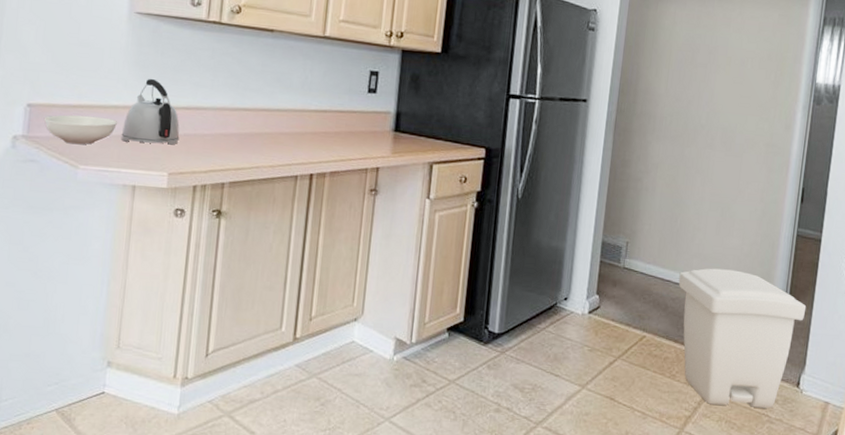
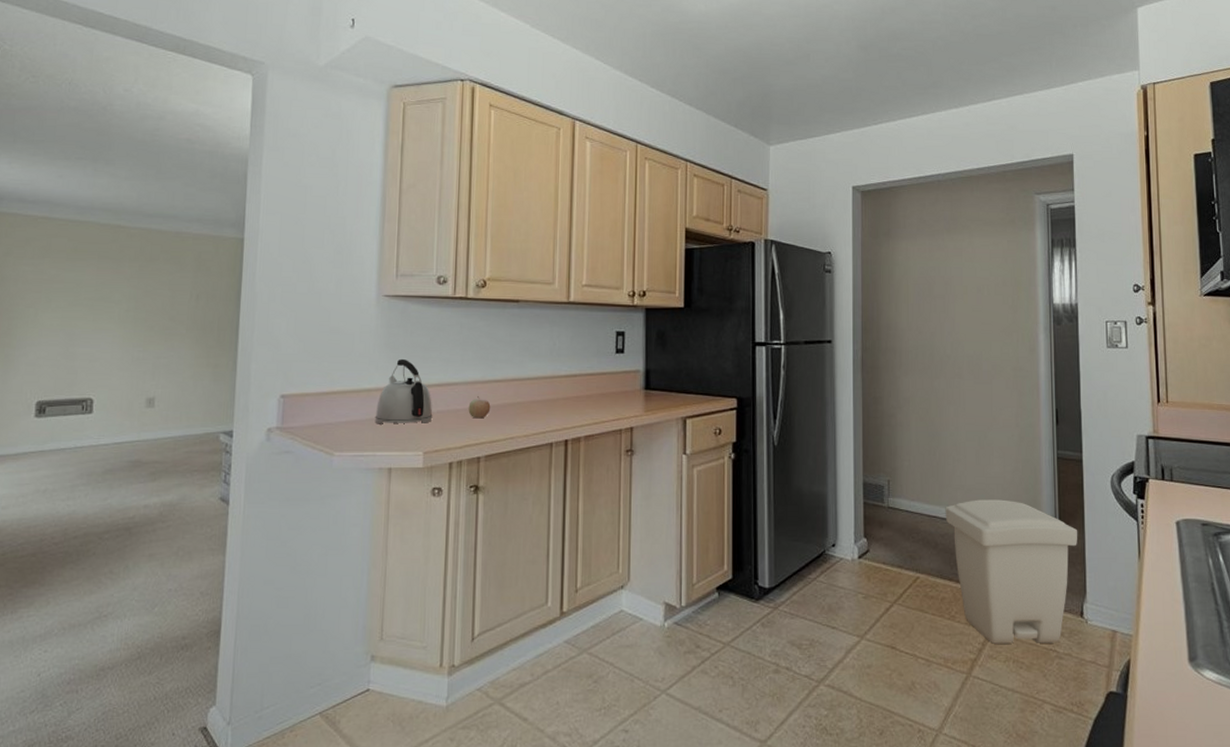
bowl: present [43,114,118,145] -> none [297,401,371,432]
fruit: none [215,123,238,146] -> present [468,396,491,419]

